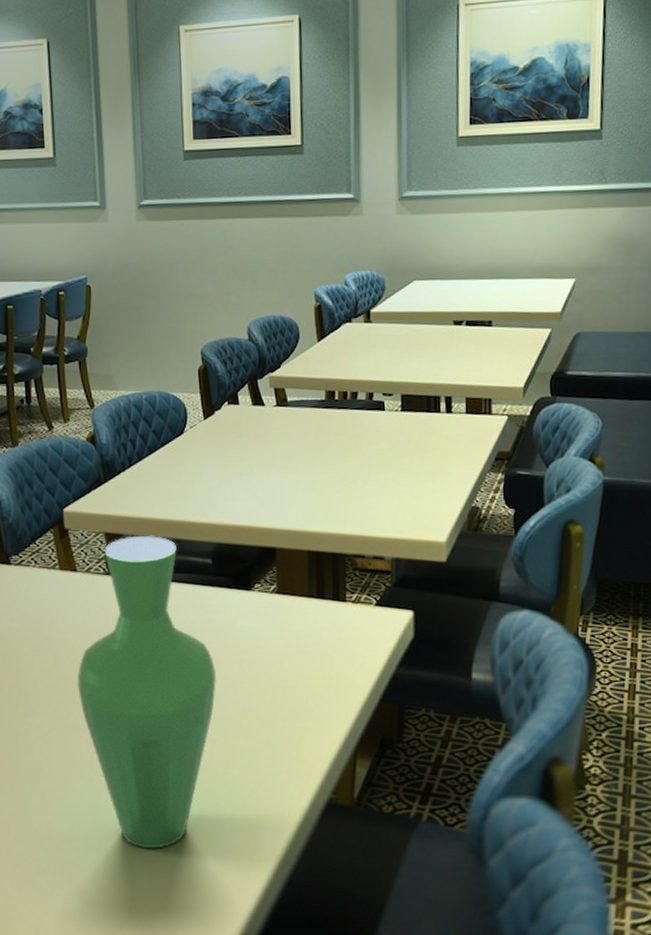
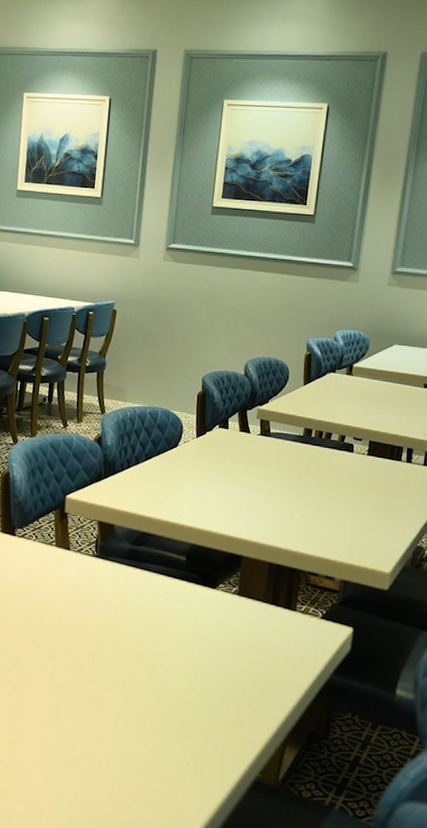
vase: present [77,535,217,849] -> none [56,526,176,796]

